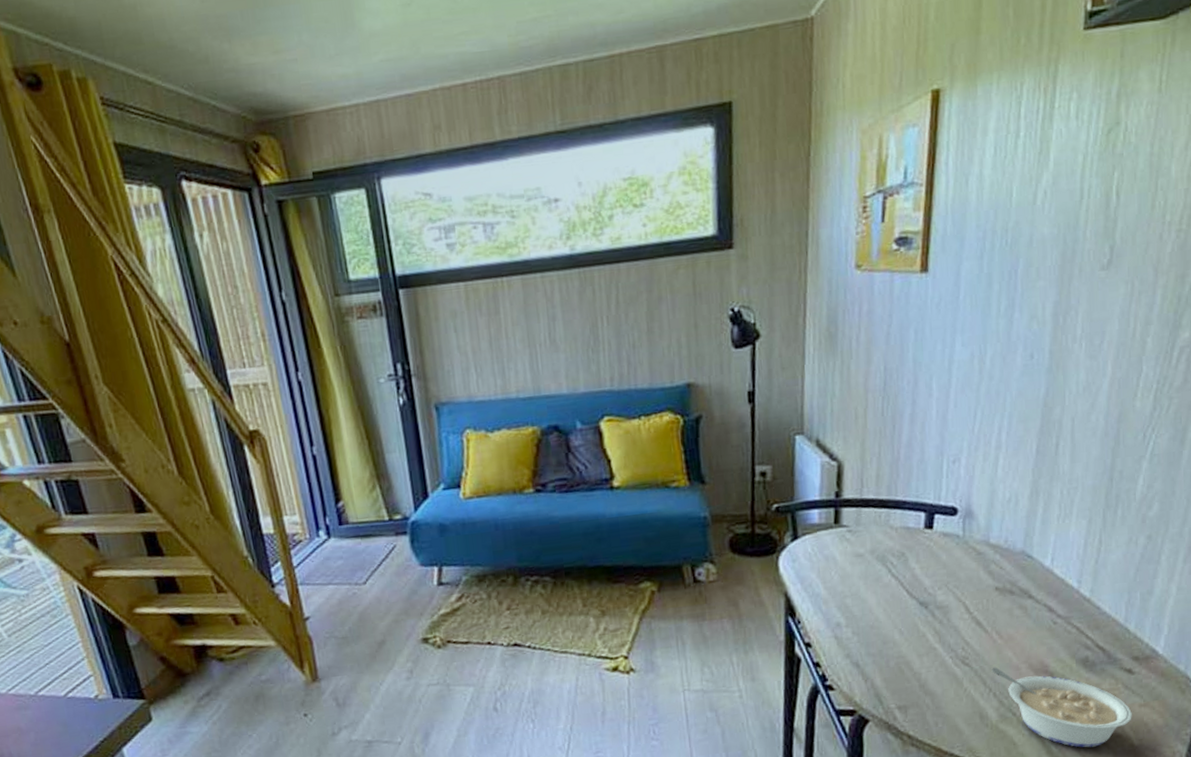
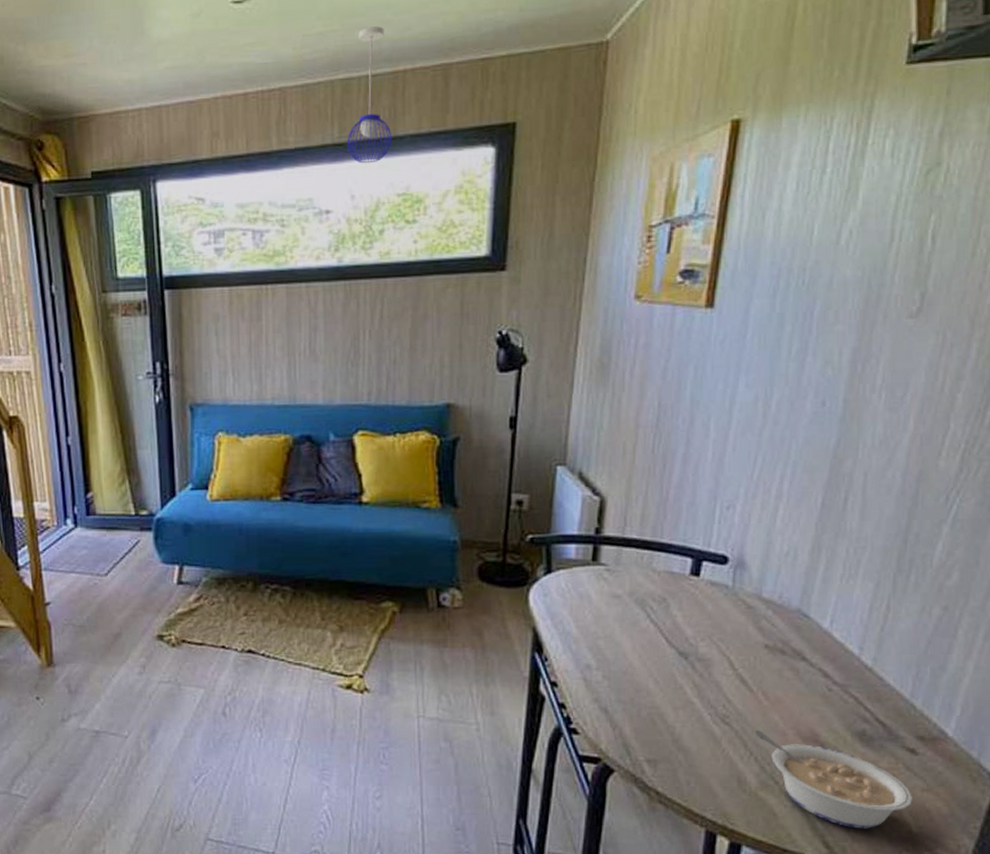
pendant light: none [569,10,613,150] -> present [346,26,391,164]

